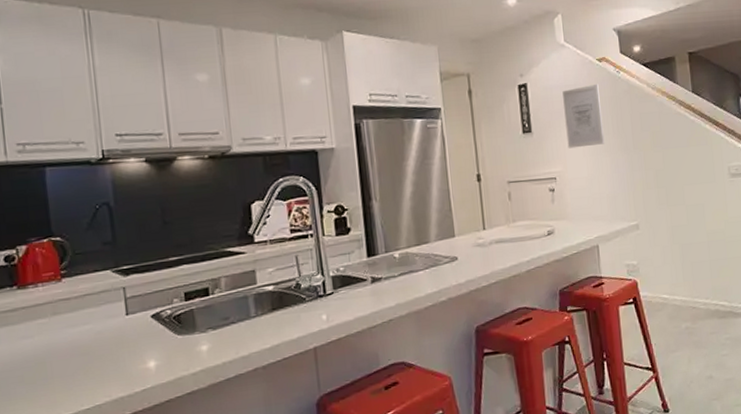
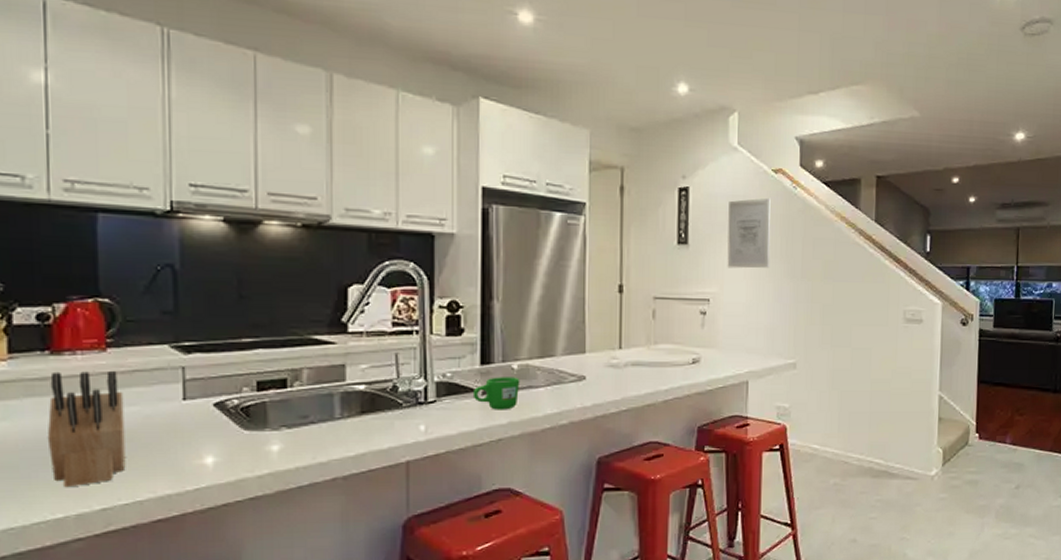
knife block: none [19,296,85,400] -> present [47,370,126,488]
mug: none [363,264,403,295] -> present [472,377,520,410]

